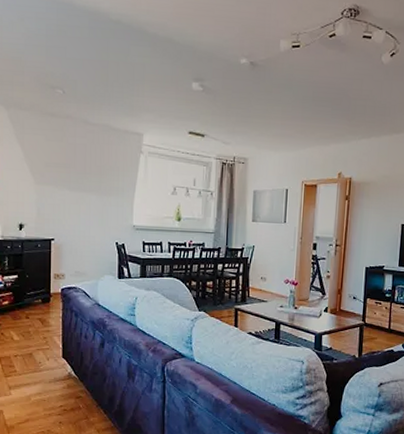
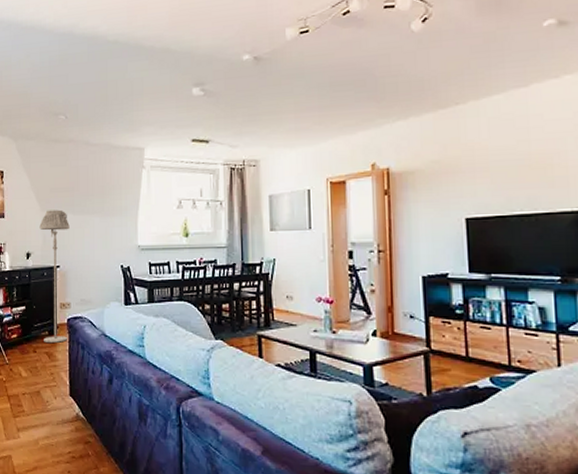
floor lamp: none [33,184,65,310] -> present [39,209,70,343]

